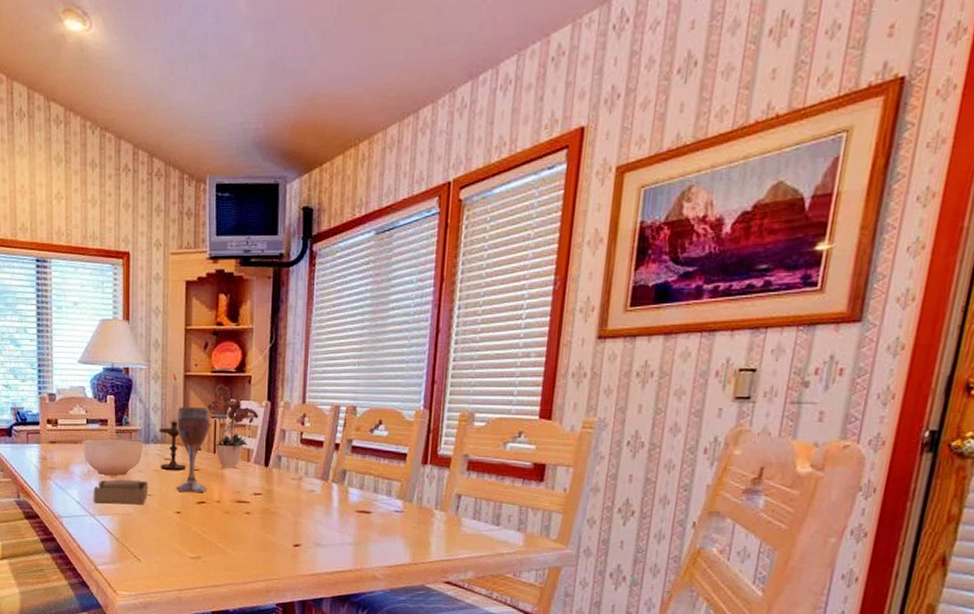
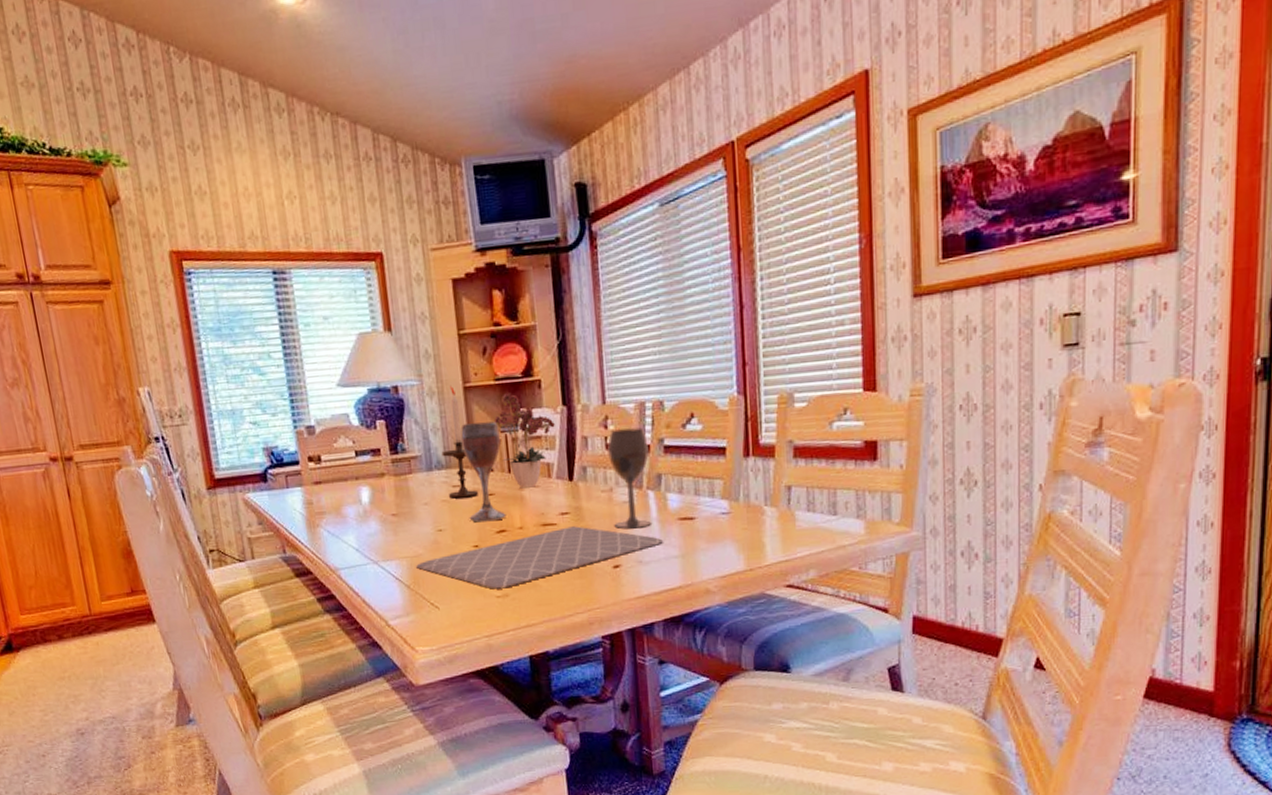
bowl: present [82,438,144,475] -> none [352,468,426,514]
napkin holder: present [93,479,149,505] -> none [372,514,438,548]
placemat: none [126,506,340,552] -> present [416,526,663,590]
wine glass: none [299,426,338,516] -> present [607,427,651,530]

